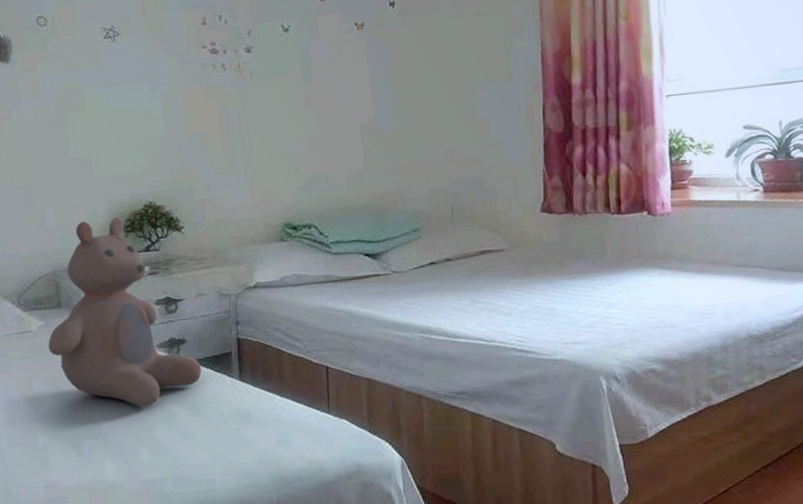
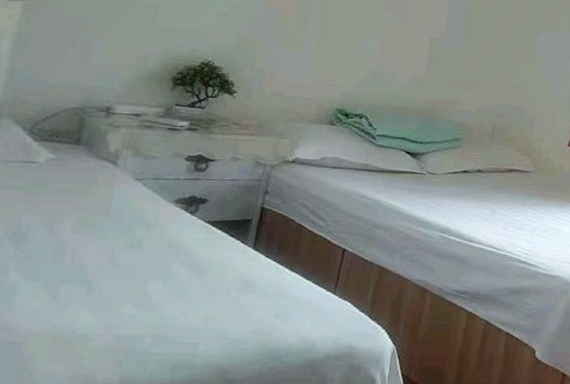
bear: present [48,216,202,407] -> none [51,64,217,259]

